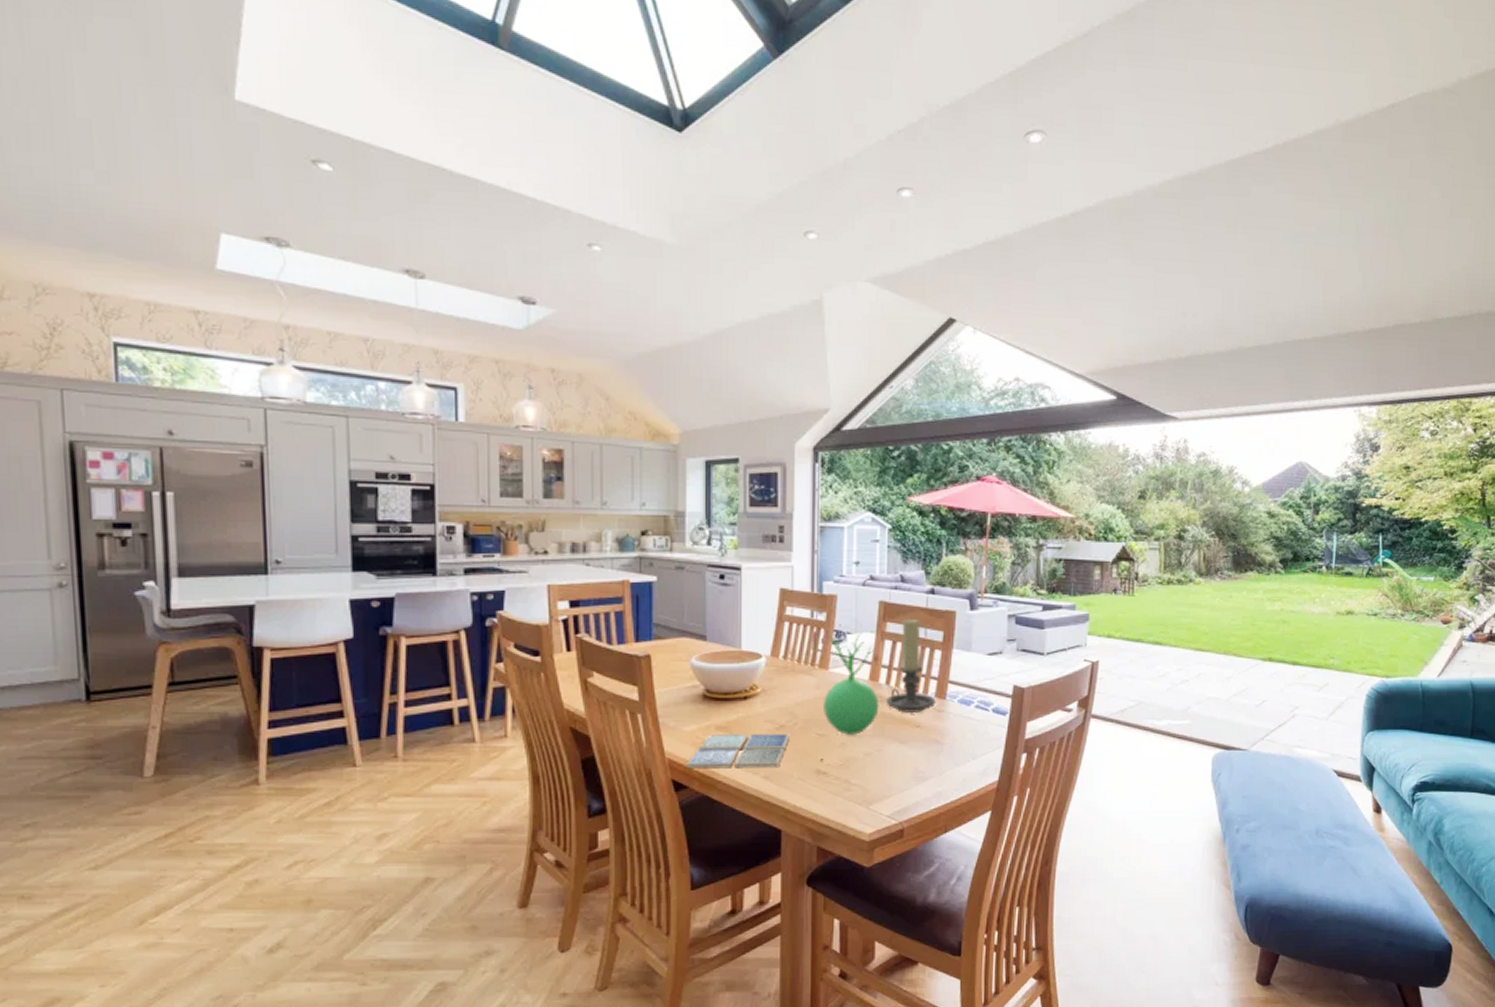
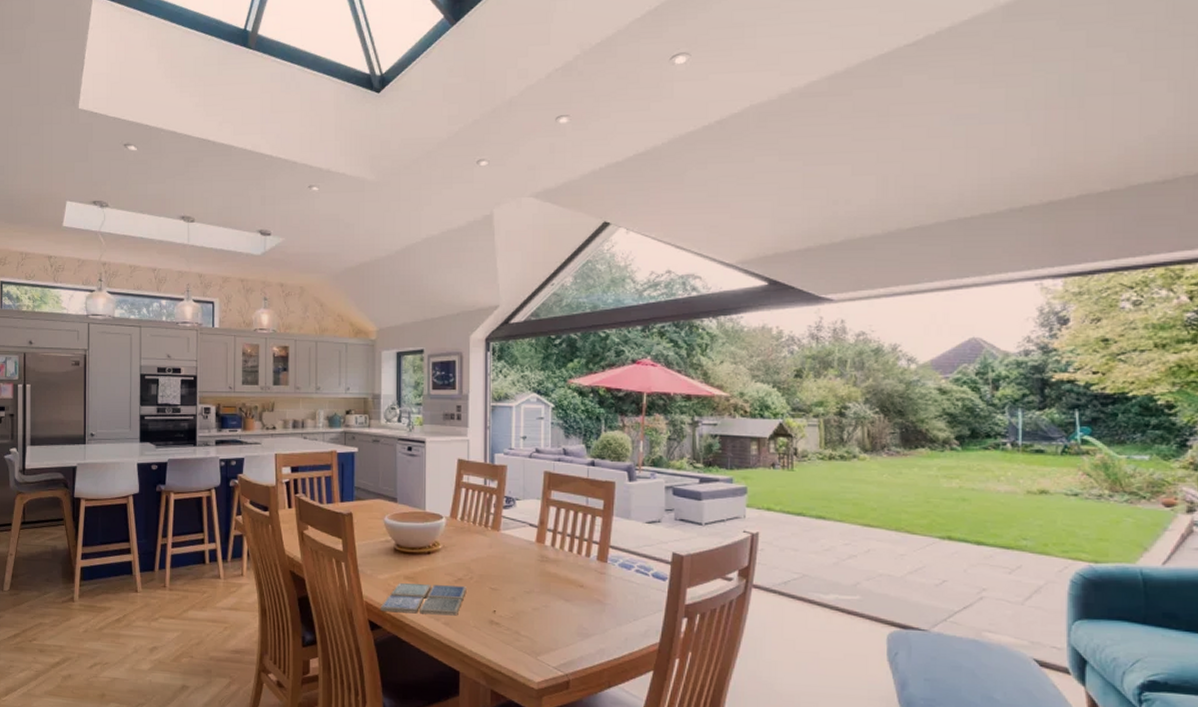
vase: present [824,633,879,736] -> none [496,499,545,592]
candle holder: present [887,618,936,713] -> none [552,487,598,574]

